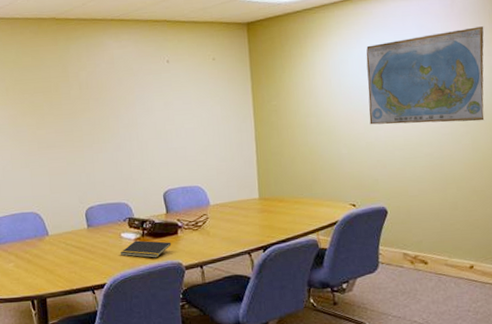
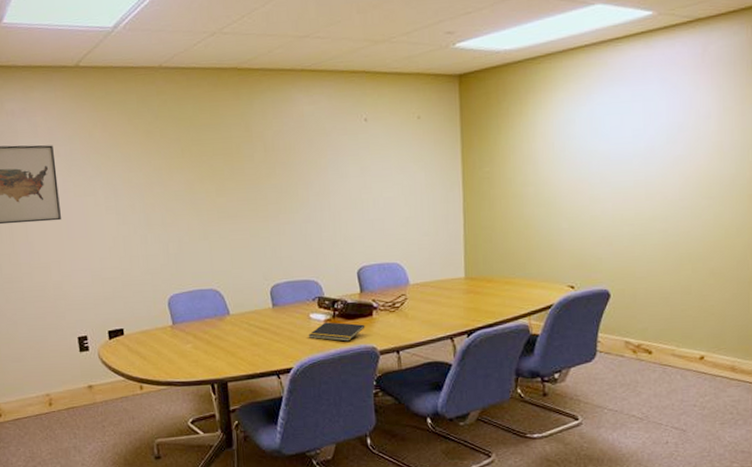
world map: present [366,26,485,125] -> none [596,80,740,196]

